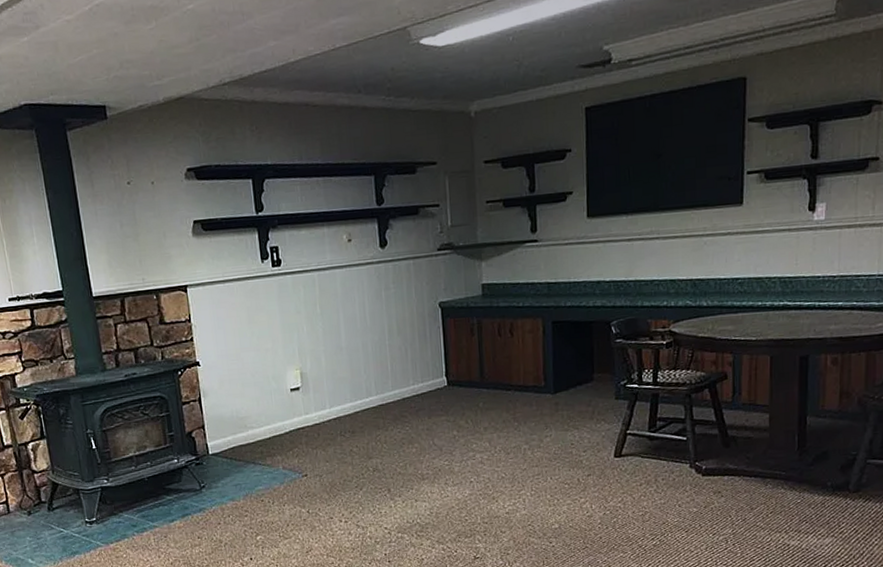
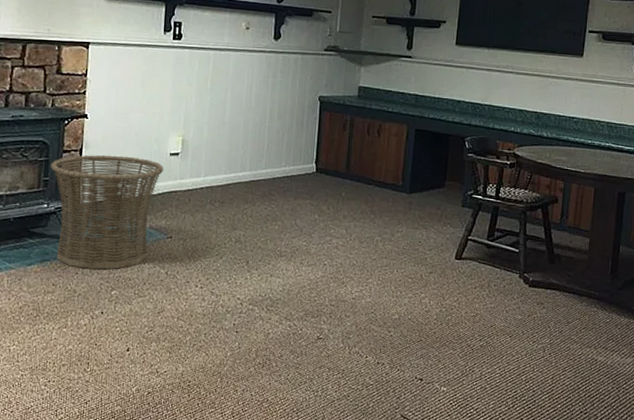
basket: none [173,398,287,518] -> present [50,154,164,270]

